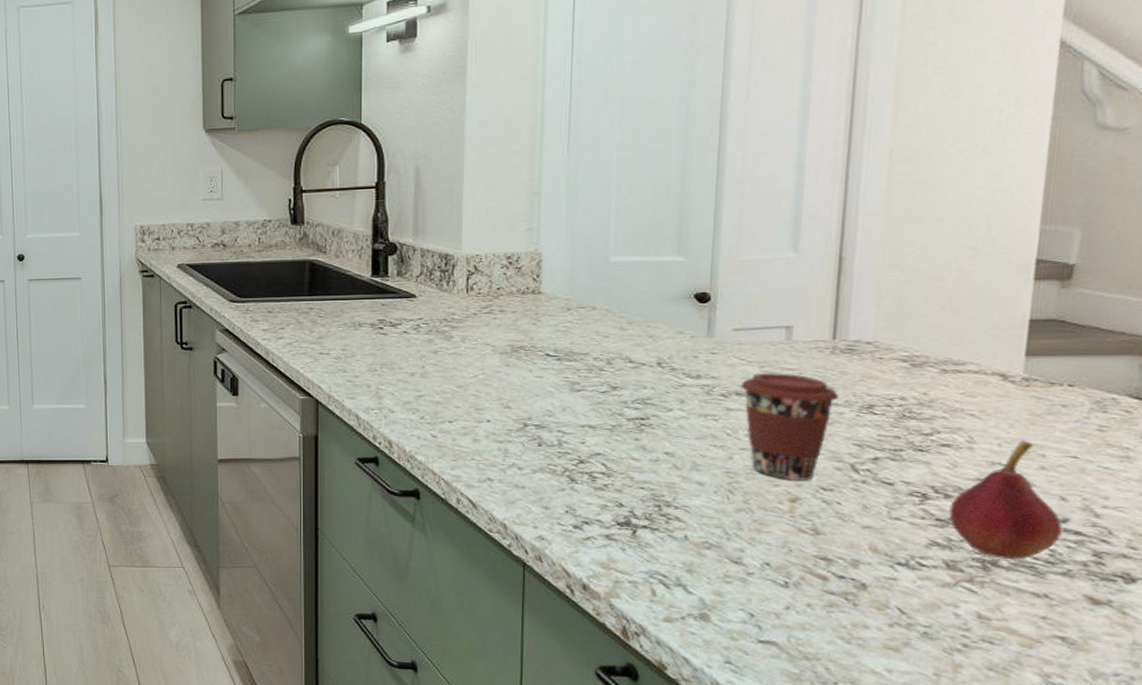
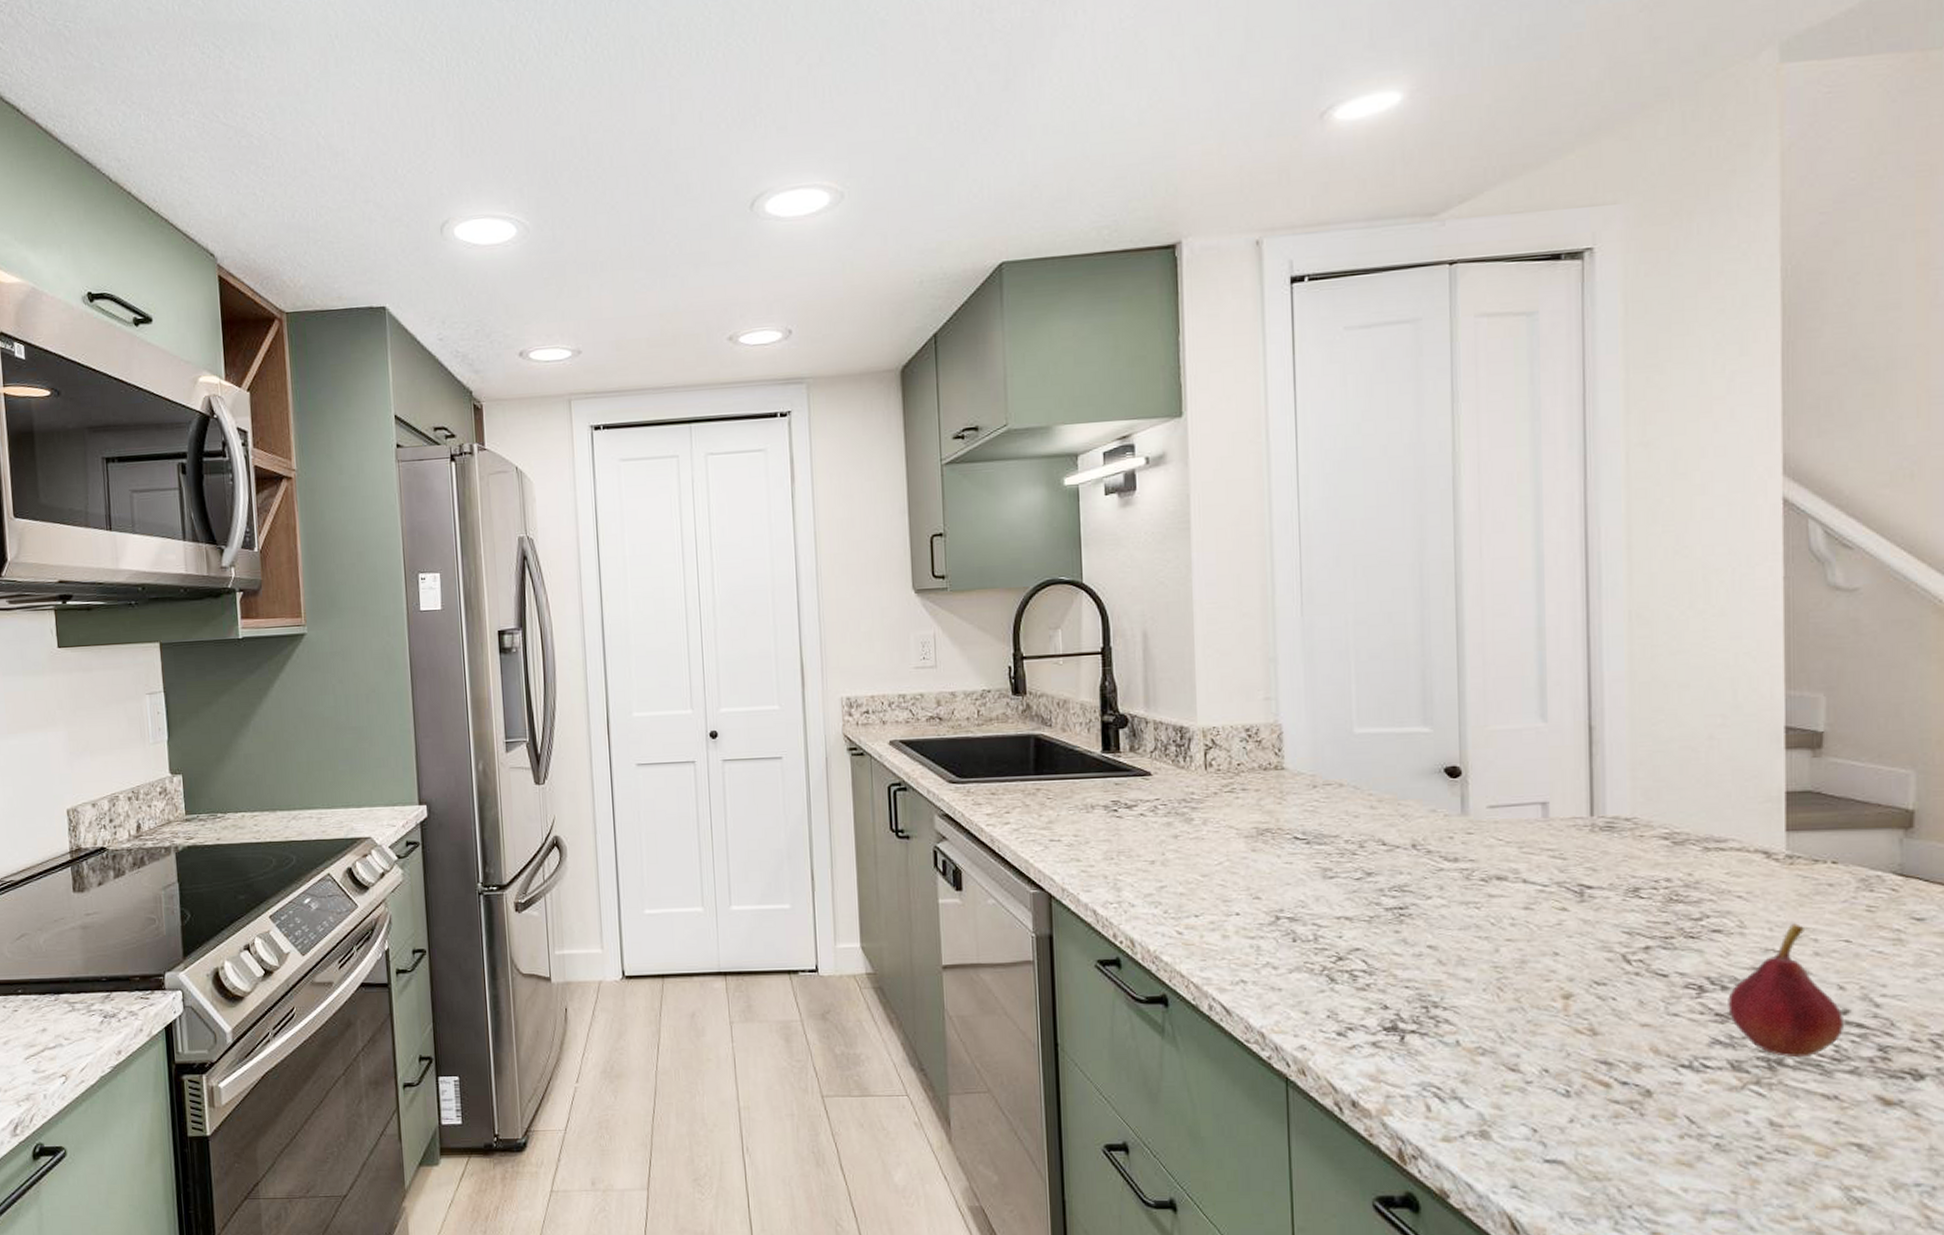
coffee cup: present [740,373,839,481] -> none [1500,854,1603,975]

